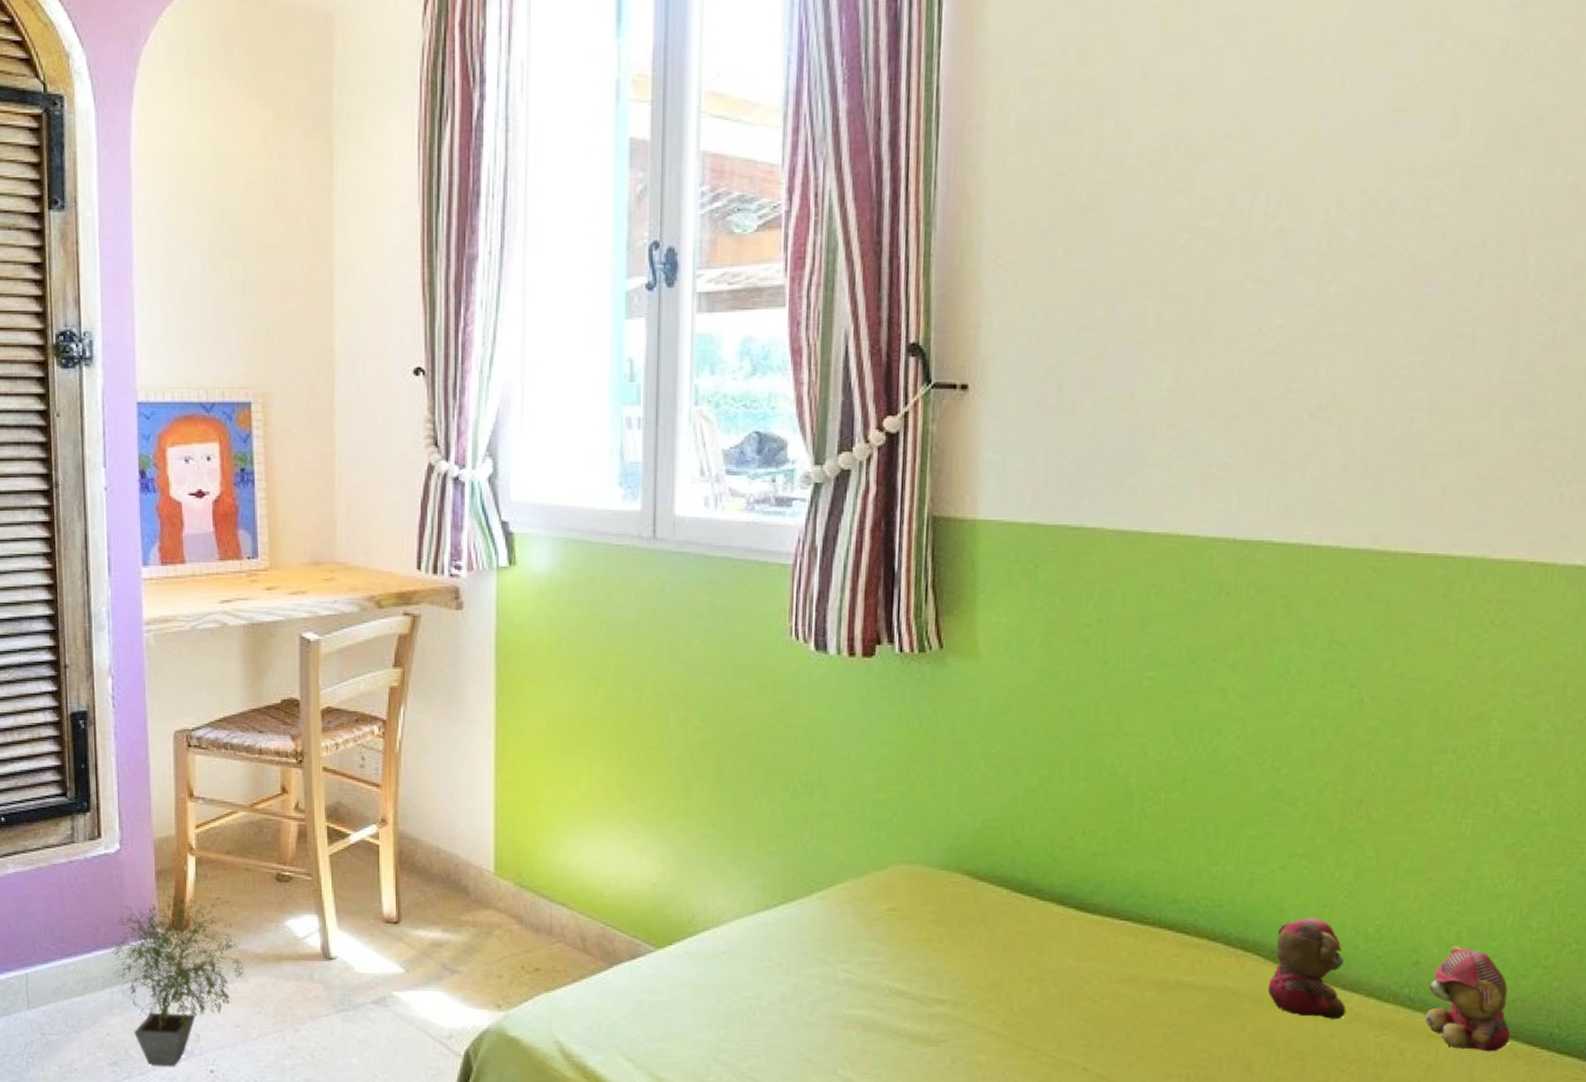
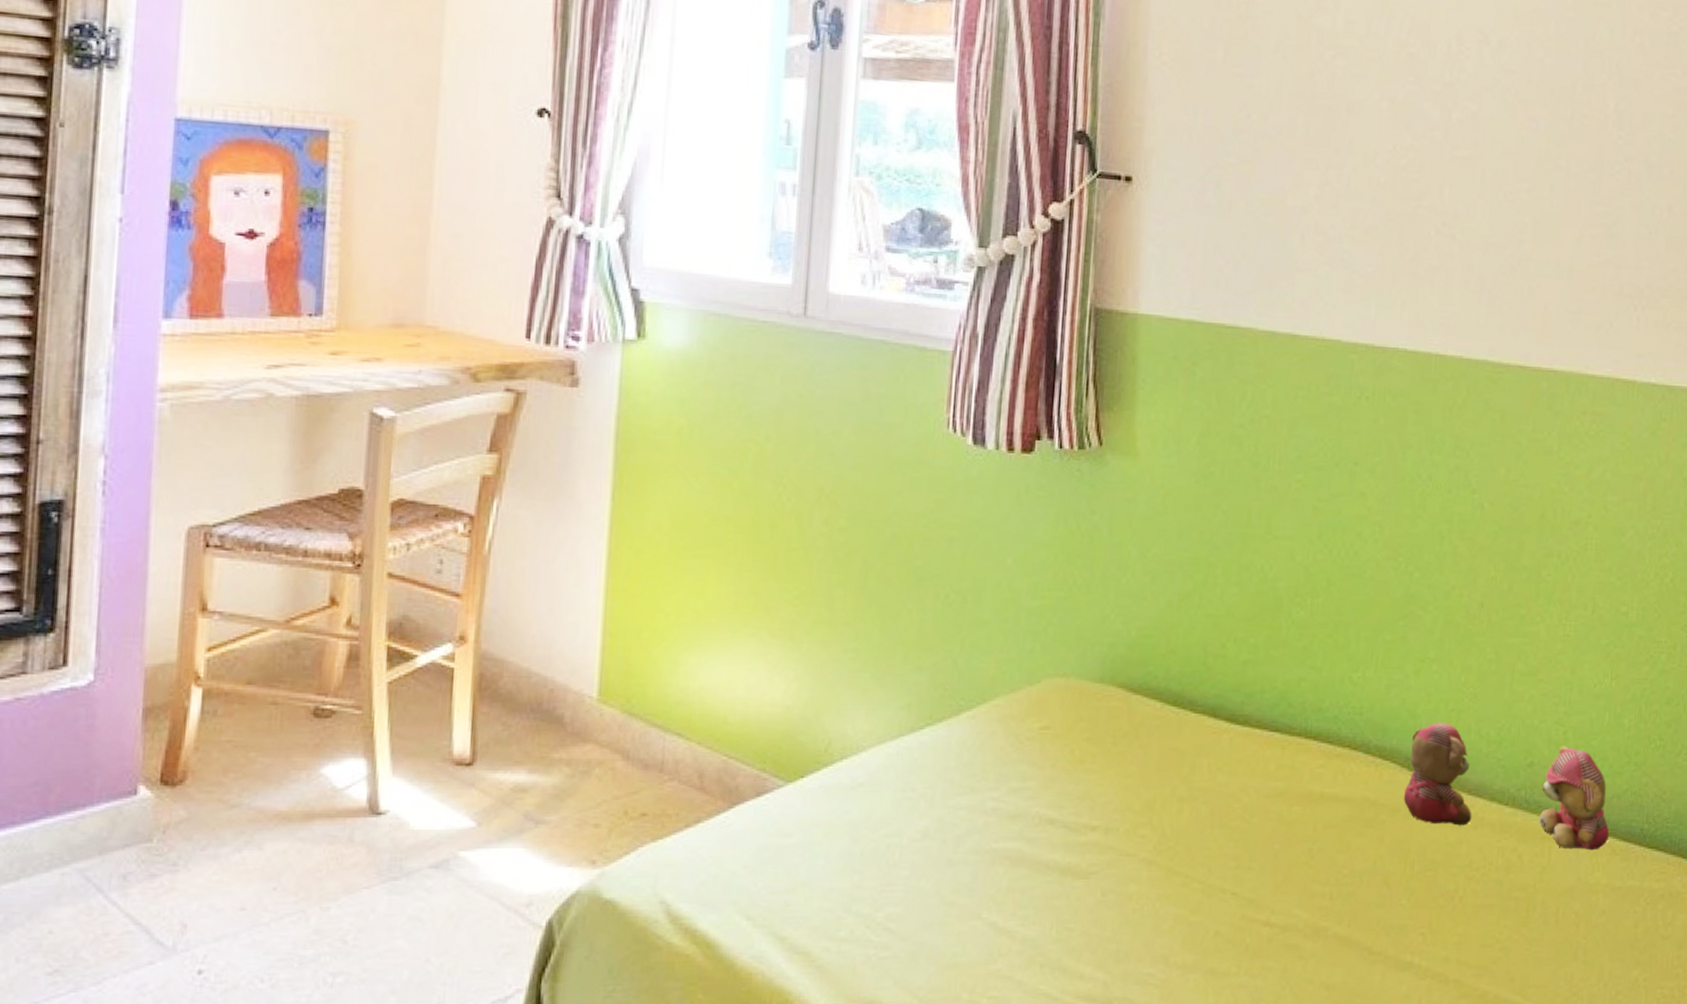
potted plant: present [107,895,246,1067] -> none [60,739,260,971]

